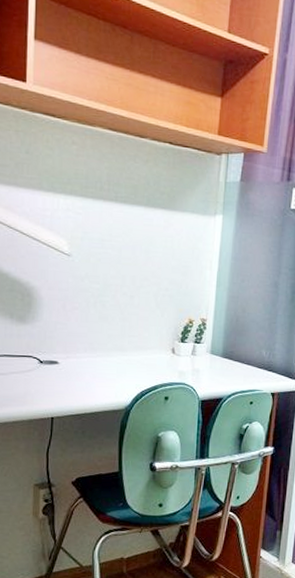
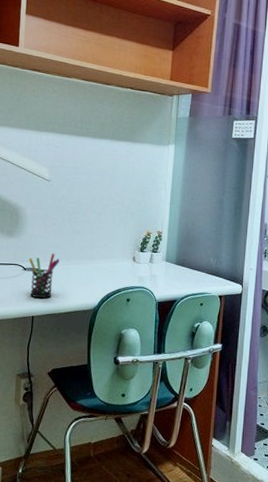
pen holder: none [46,343,84,396] -> present [29,253,60,298]

